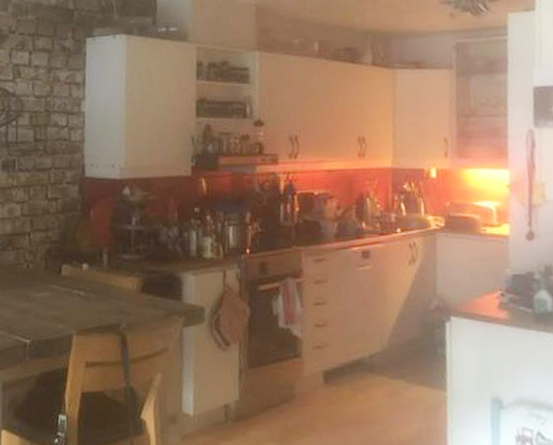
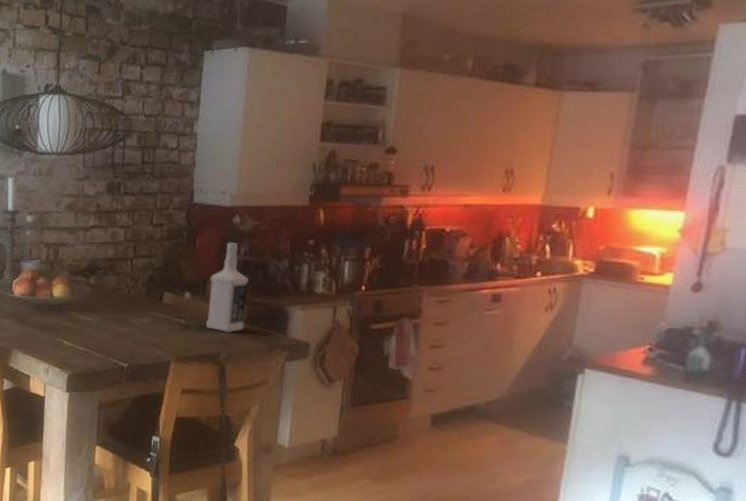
vodka: none [105,212,142,303] -> present [207,242,249,334]

